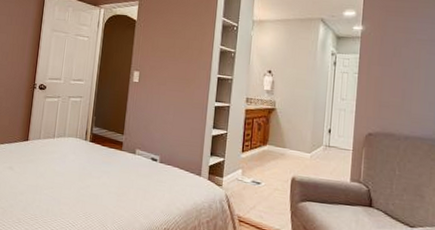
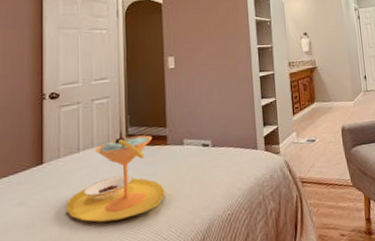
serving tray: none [39,133,114,204] -> present [65,134,165,223]

